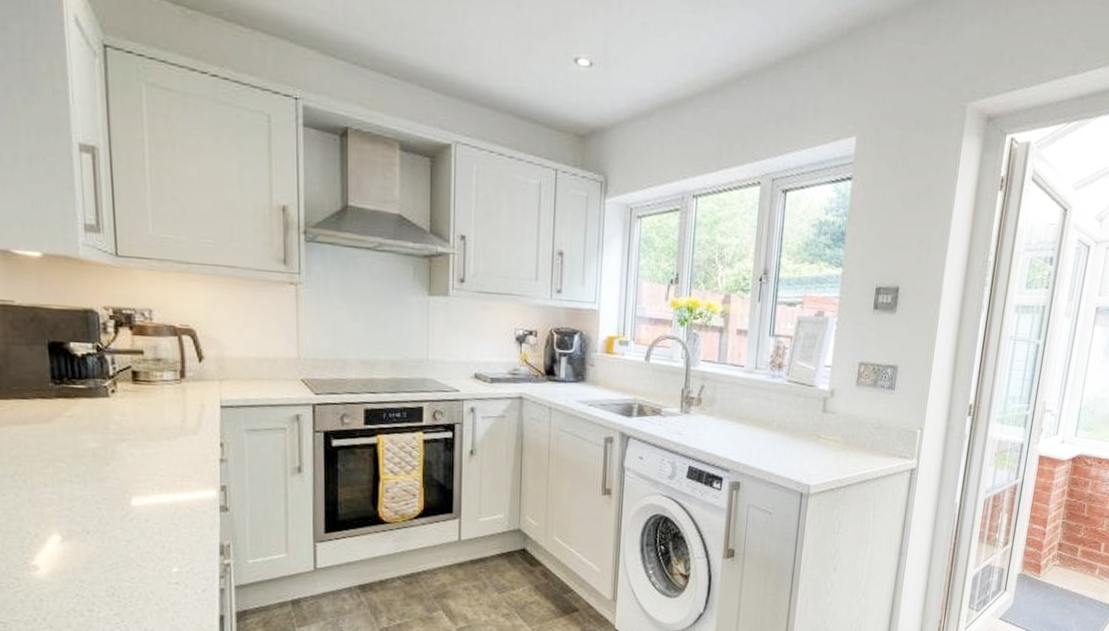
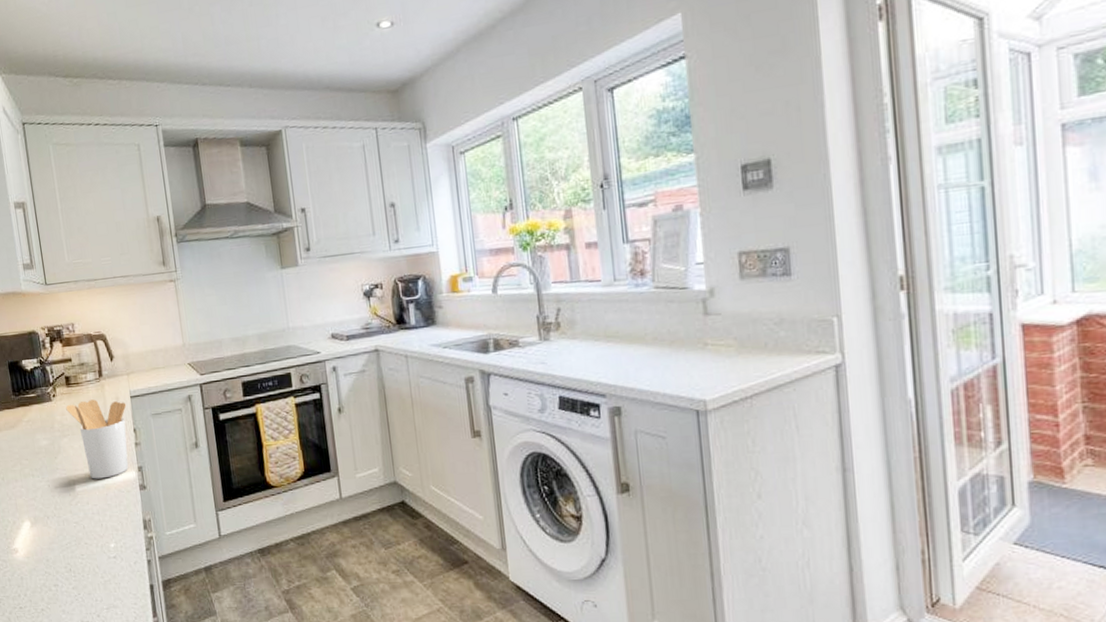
utensil holder: none [129,402,214,495] -> present [66,399,129,479]

